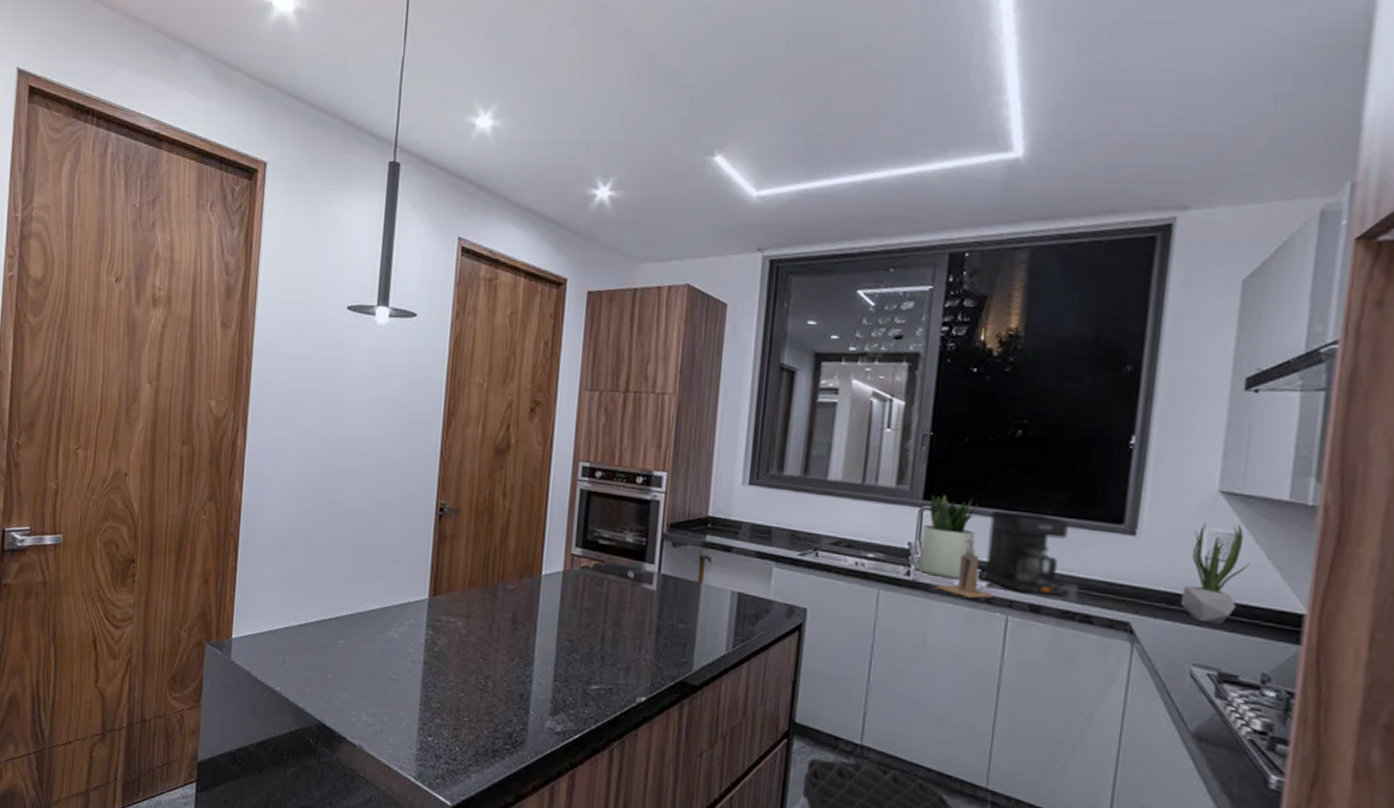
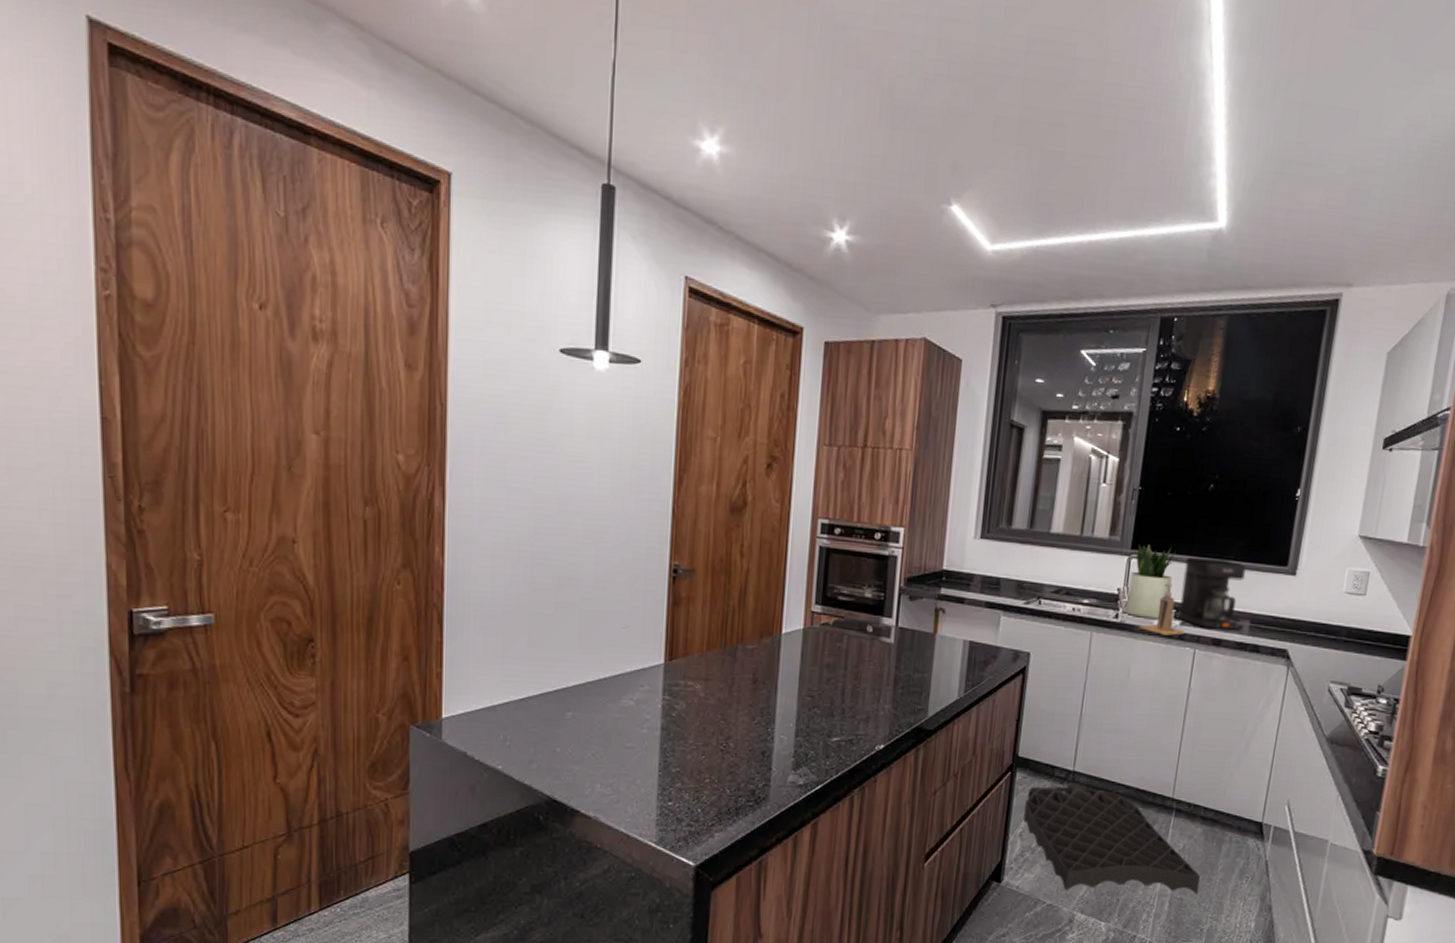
potted plant: present [1181,523,1251,625] -> none [1325,563,1377,648]

